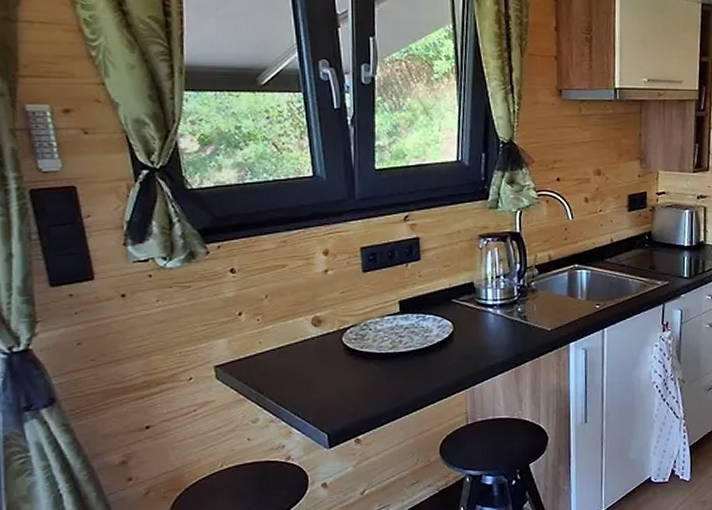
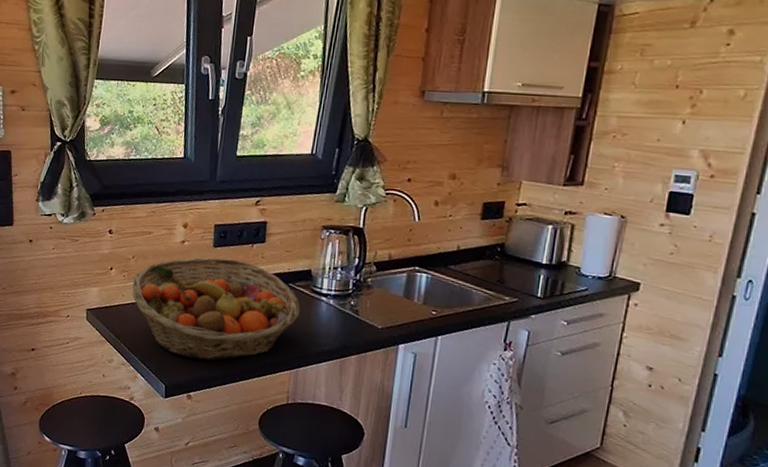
fruit basket: none [269,282,467,399] -> present [132,257,300,361]

